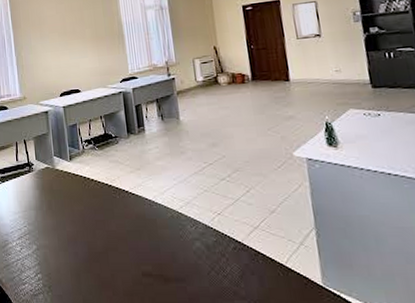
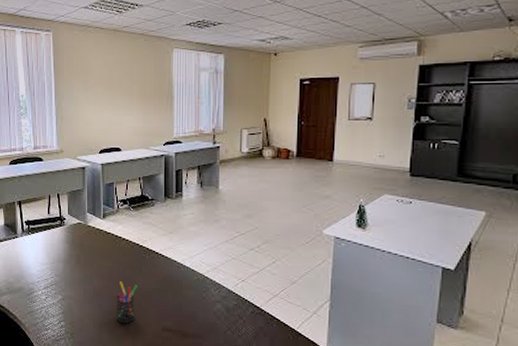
pen holder: none [91,225,112,271] -> present [116,281,137,324]

